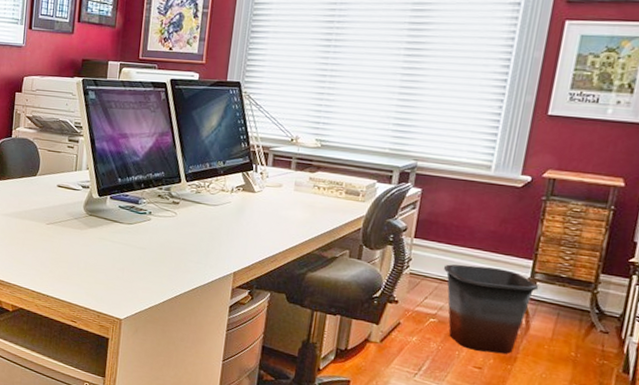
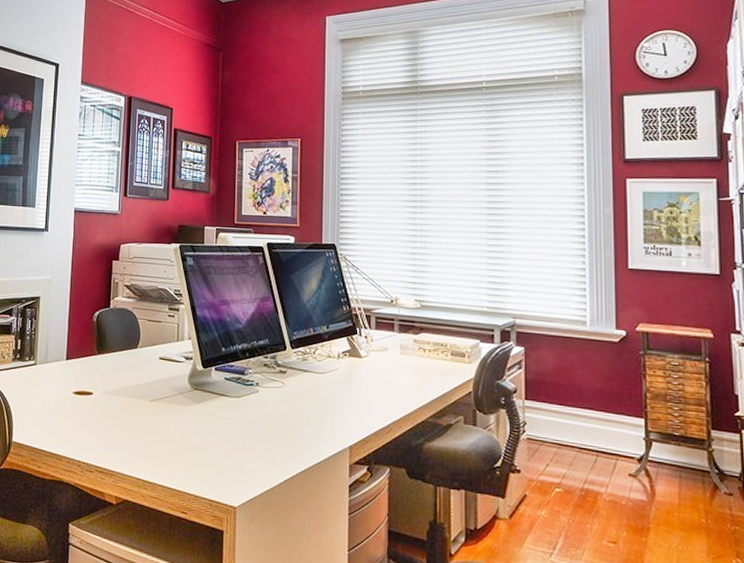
waste bin: present [443,264,539,354] -> none [559,426,656,525]

